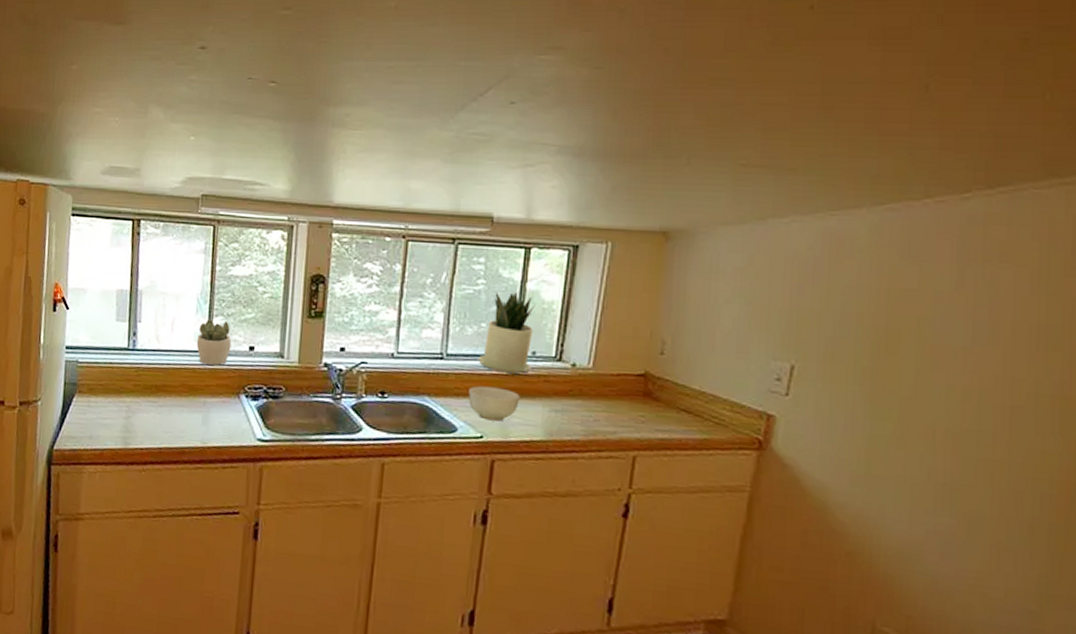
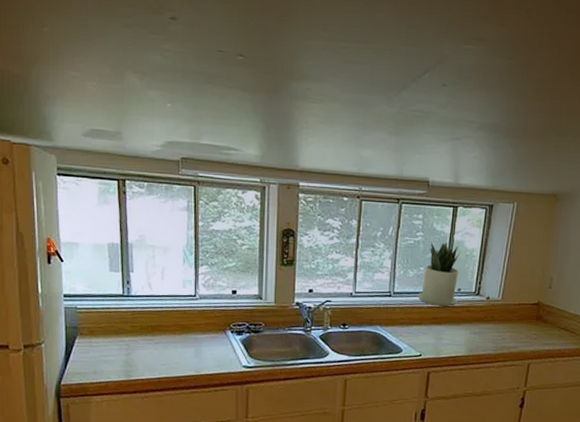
succulent plant: present [196,319,232,366] -> none [185,268,216,307]
bowl: present [468,385,520,422] -> none [410,316,449,343]

